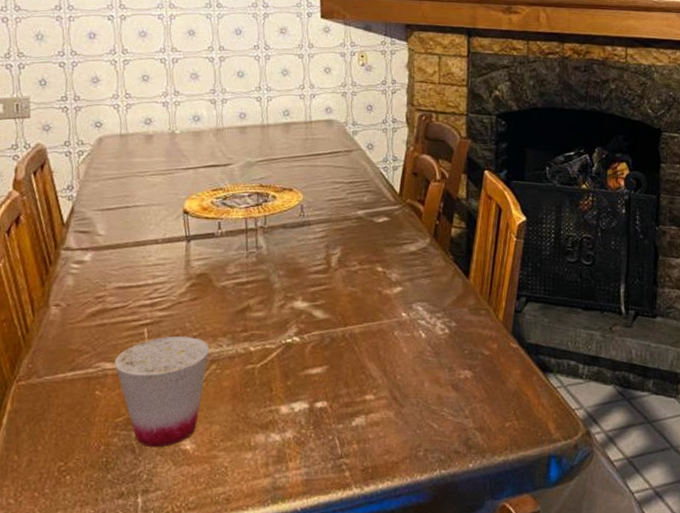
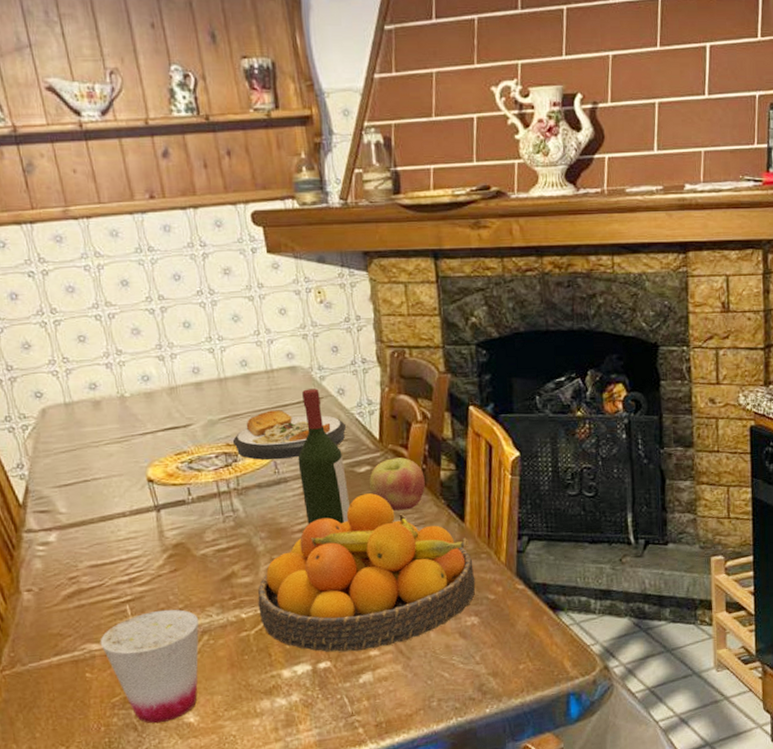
plate: none [265,157,371,204] -> present [232,410,347,460]
fruit bowl: none [267,243,473,394] -> present [258,493,476,653]
wine bottle: none [322,141,365,270] -> present [298,388,350,525]
apple: none [385,212,437,262] -> present [369,457,425,511]

